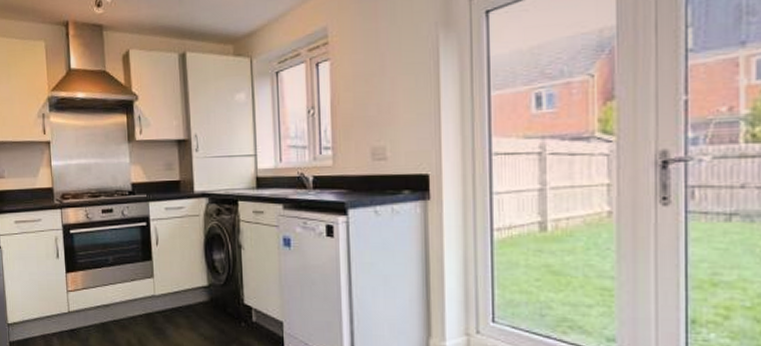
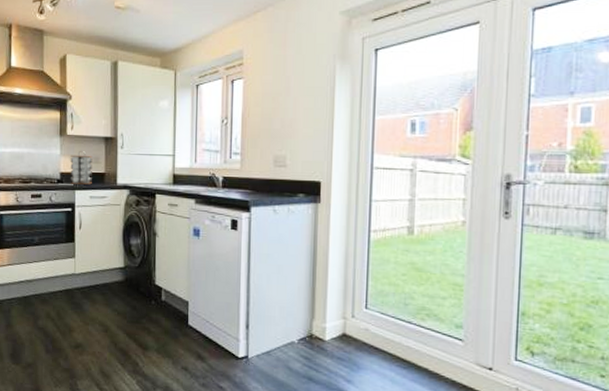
spice rack: none [141,156,167,196] -> present [70,150,93,186]

